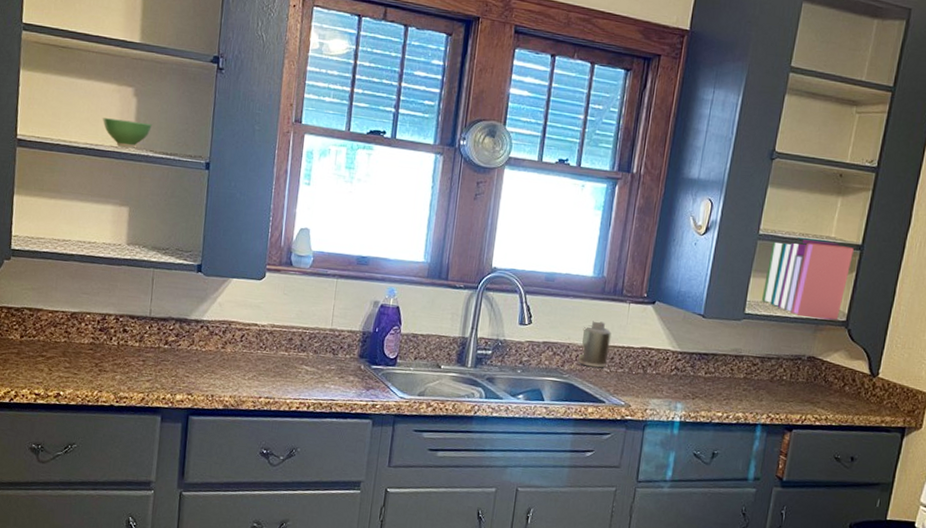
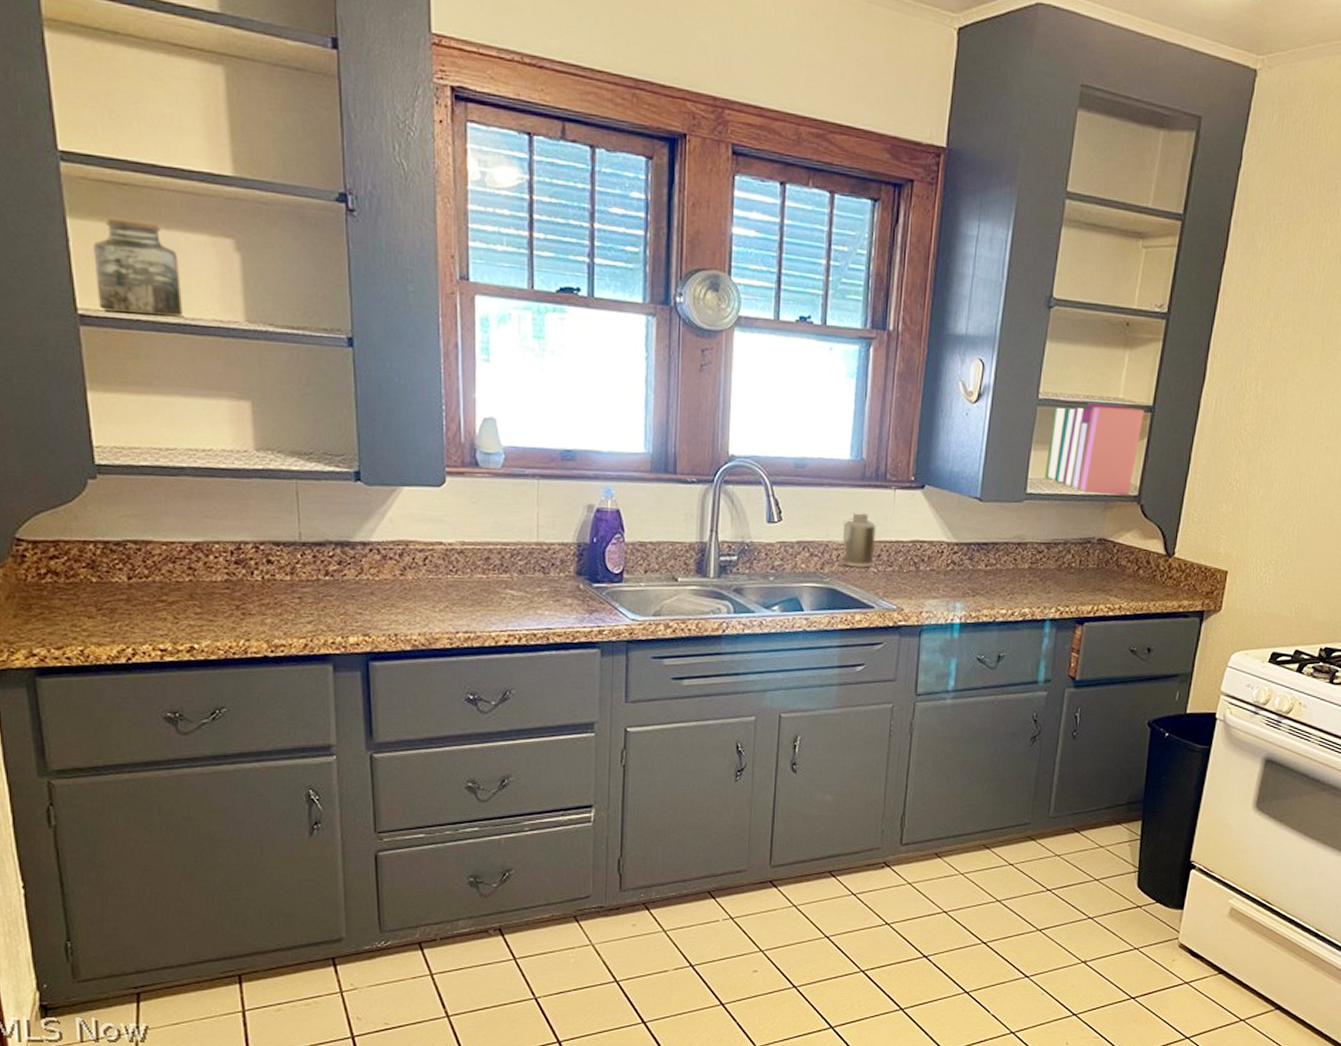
jar: none [32,71,93,143] -> present [93,219,183,317]
bowl: present [102,118,152,148] -> none [195,281,267,322]

